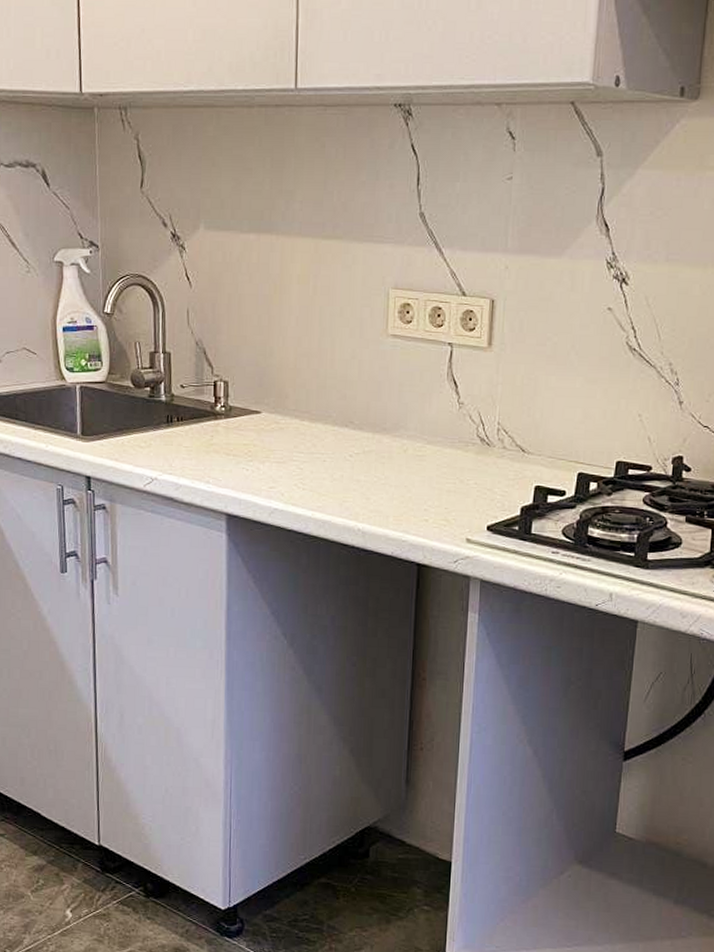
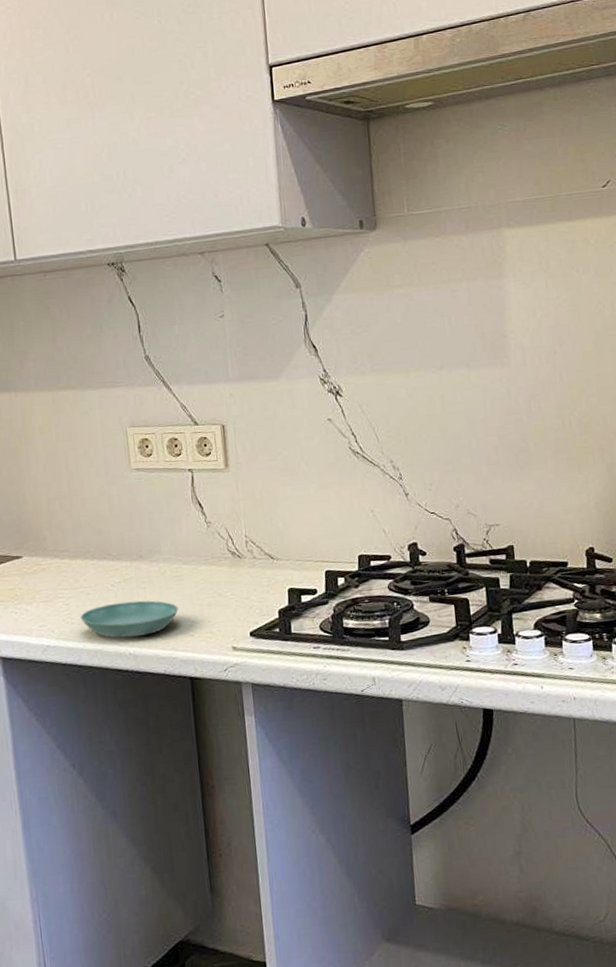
saucer: none [312,474,416,514] -> present [80,600,179,638]

